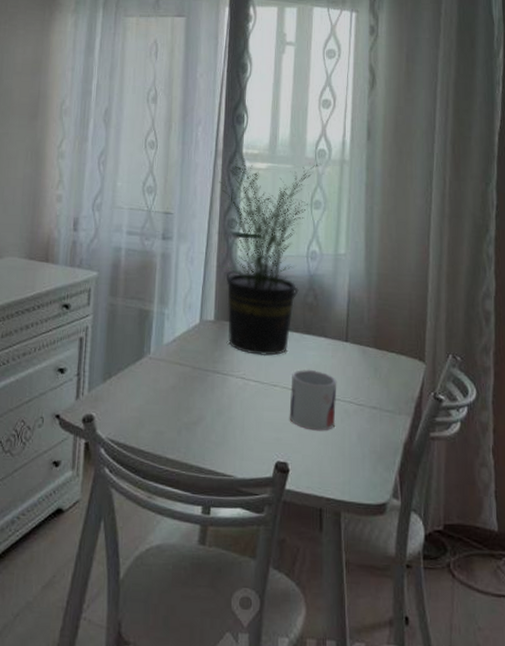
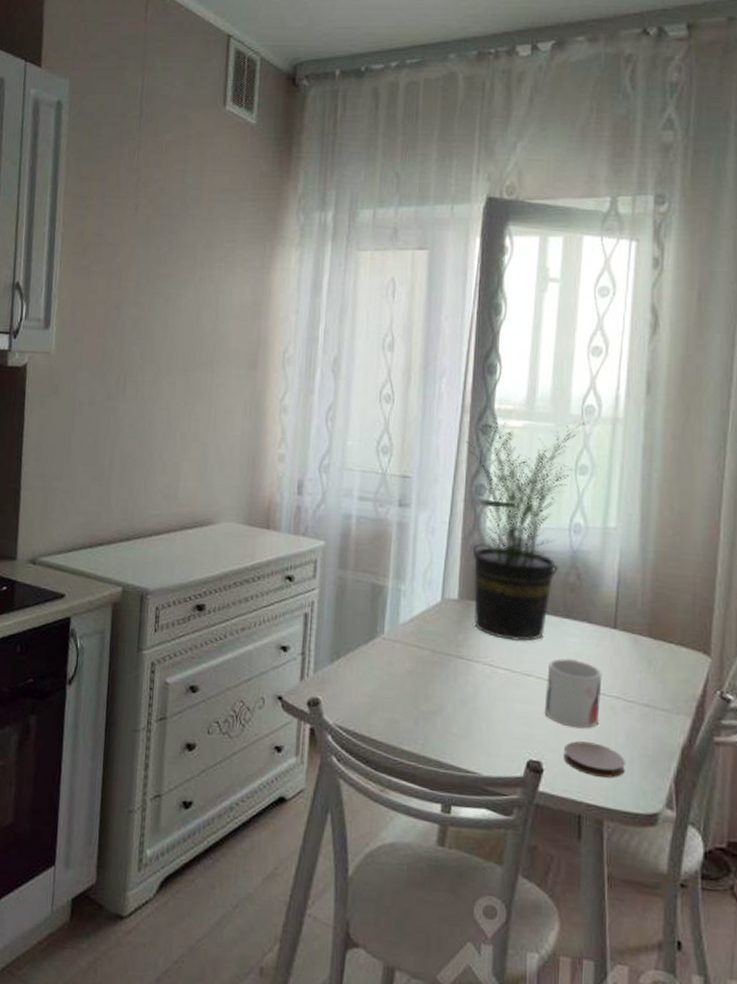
coaster: none [305,442,358,474] -> present [563,741,625,778]

